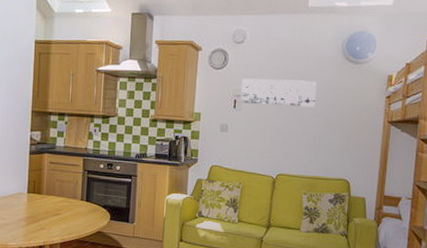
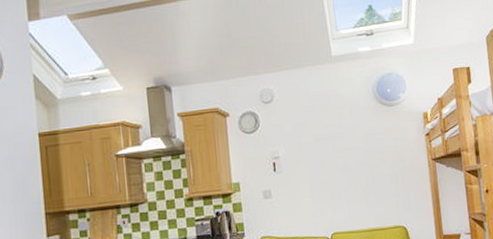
wall art: present [241,78,317,108] -> none [277,130,357,165]

